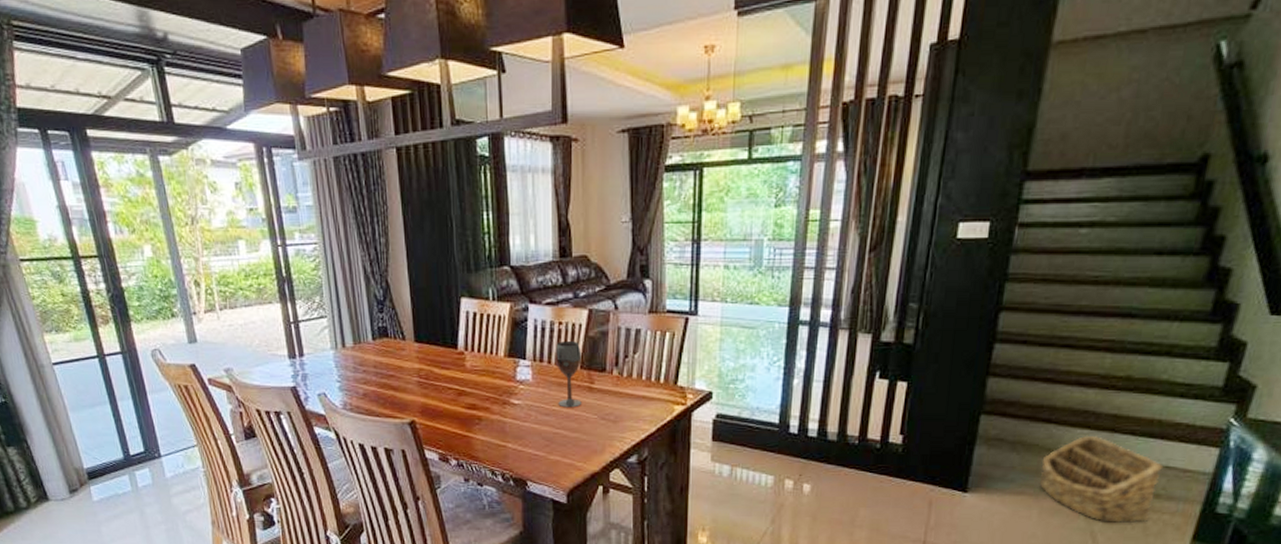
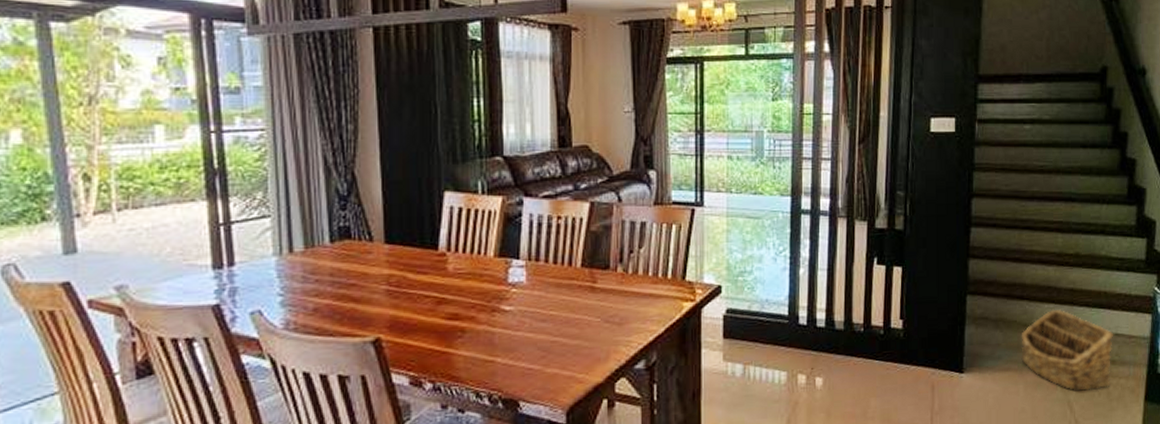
wine glass: present [555,341,582,408] -> none [553,237,583,312]

